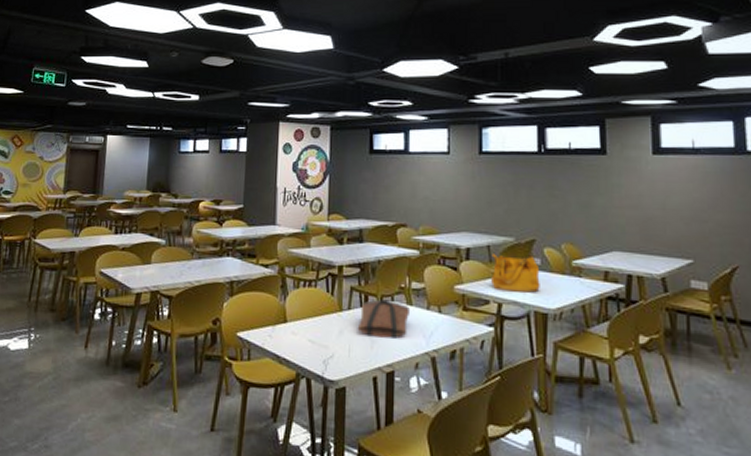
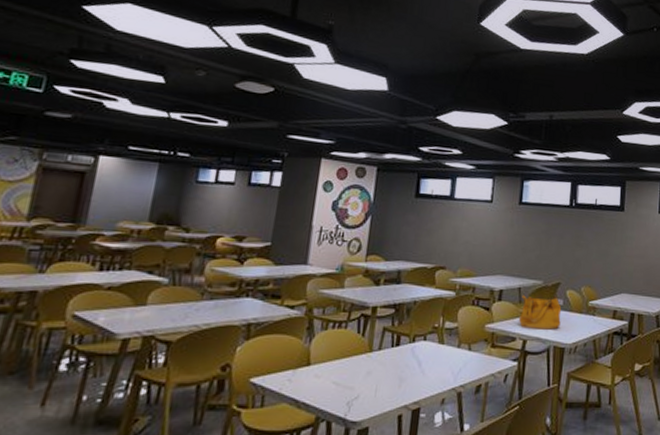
shopping bag: present [357,299,409,339] -> none [386,339,441,376]

